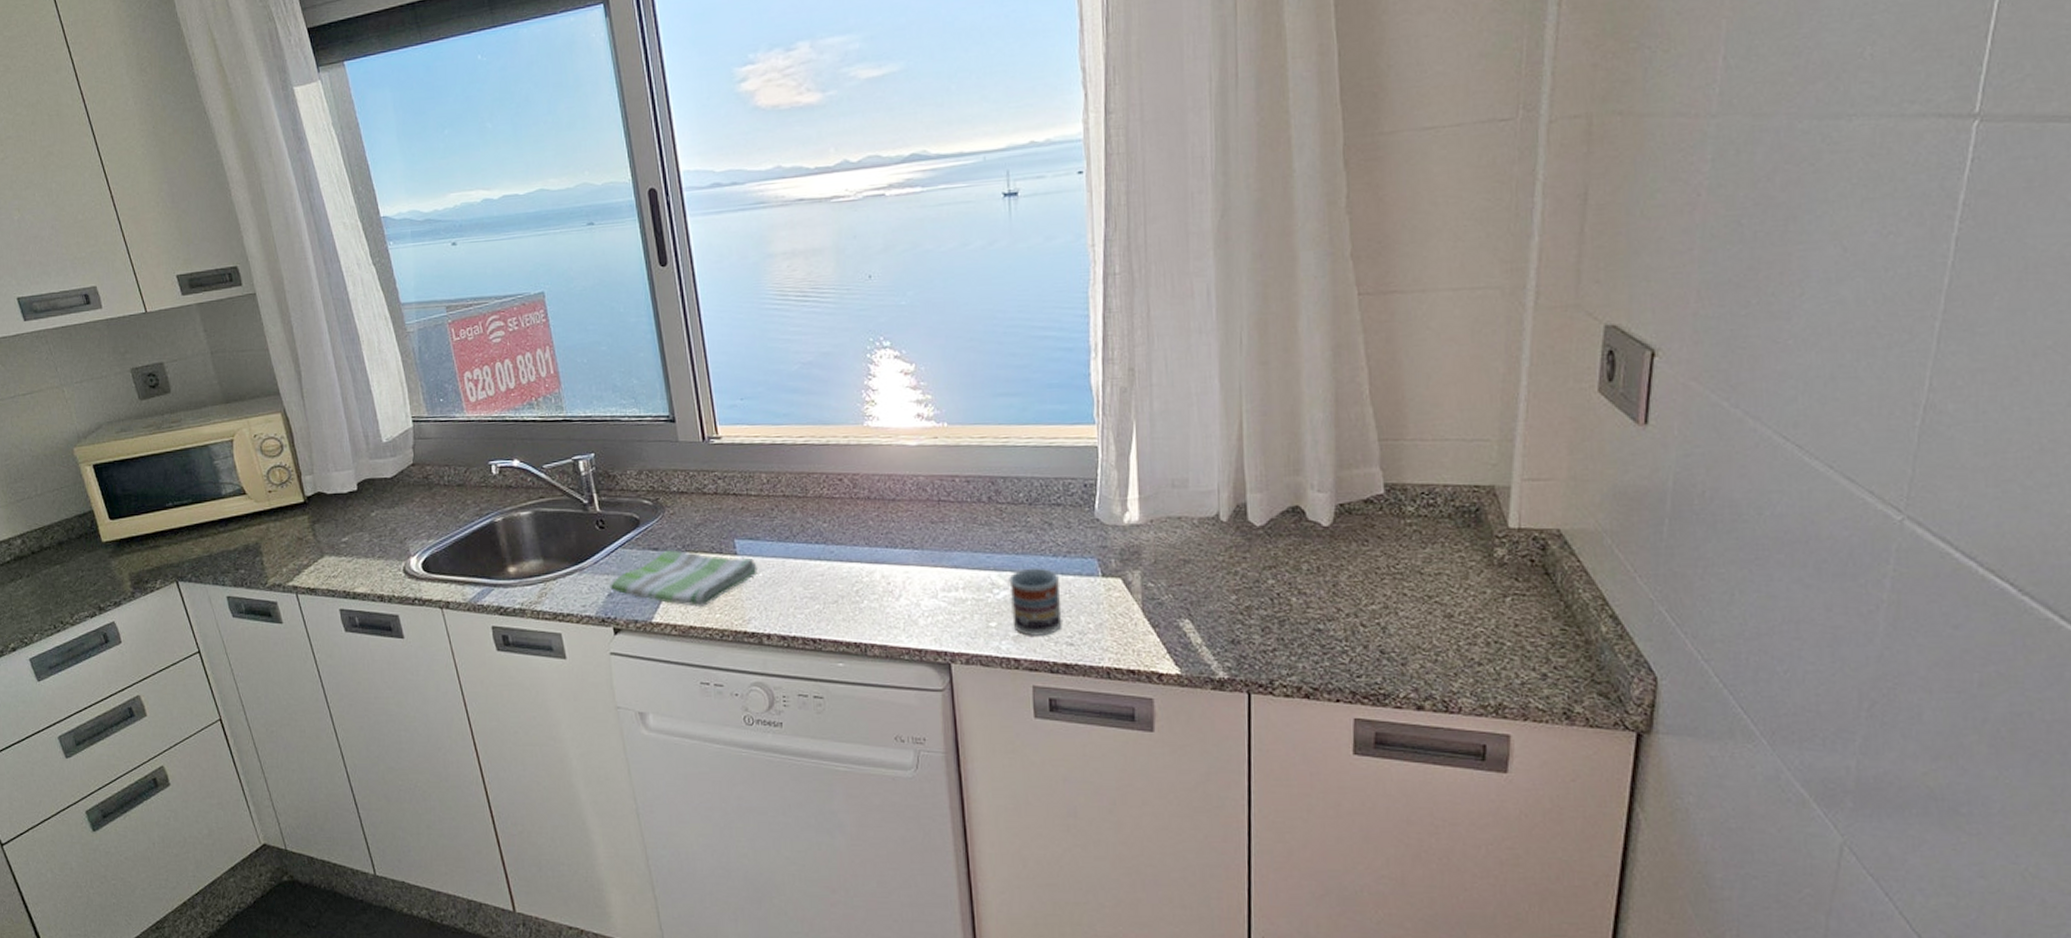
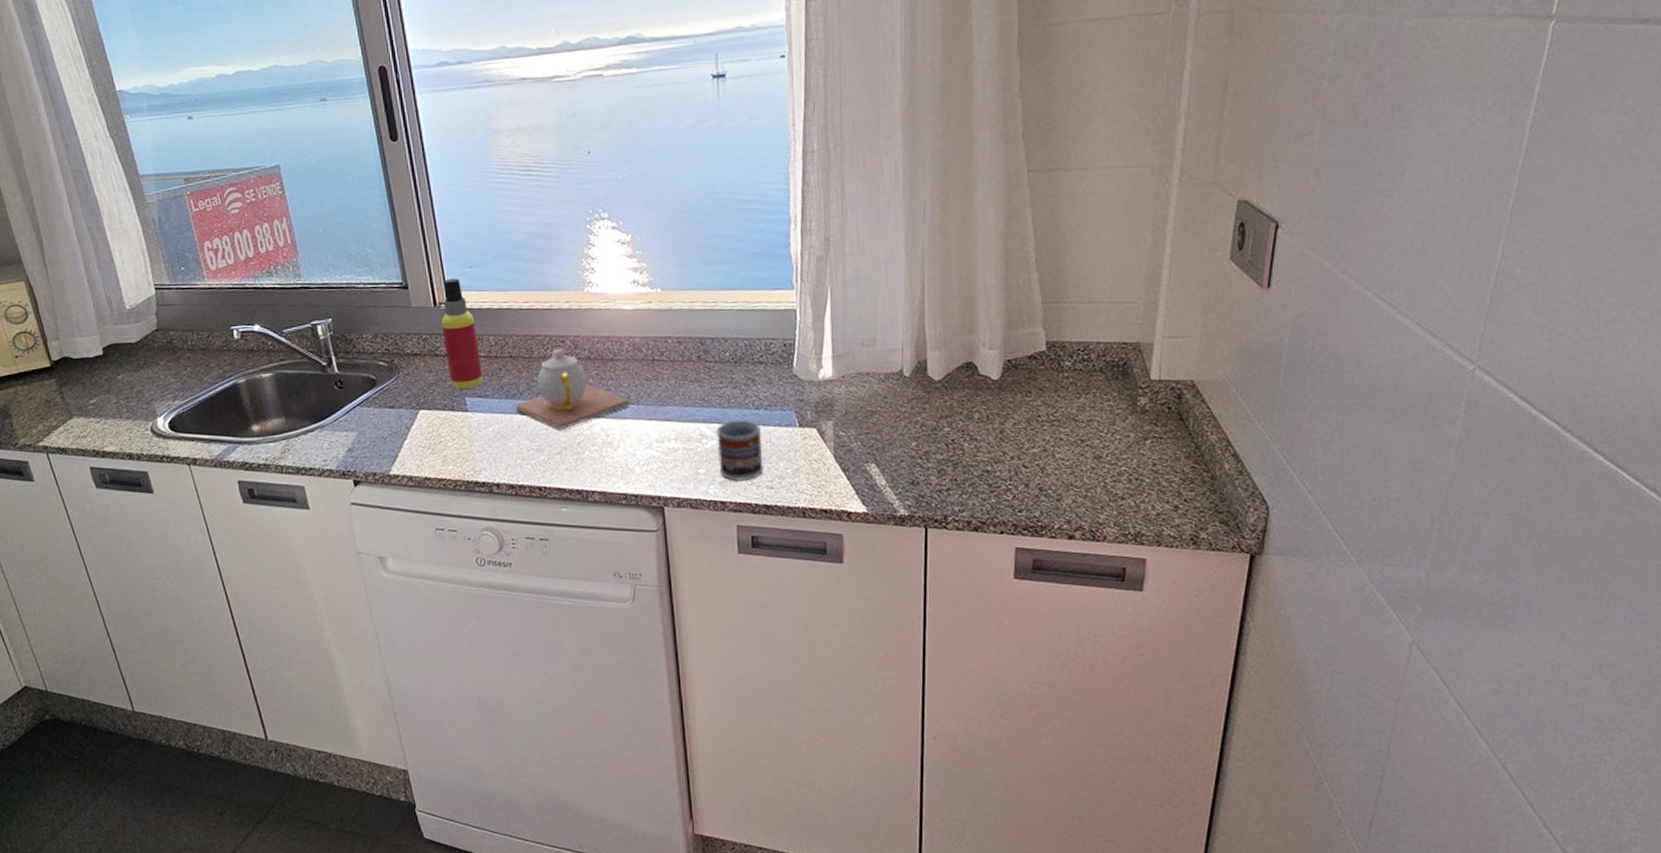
dish towel: present [610,550,759,606] -> none [349,407,488,459]
spray bottle: none [710,411,754,532] -> present [441,278,483,390]
teapot: none [788,486,913,575] -> present [515,348,630,429]

